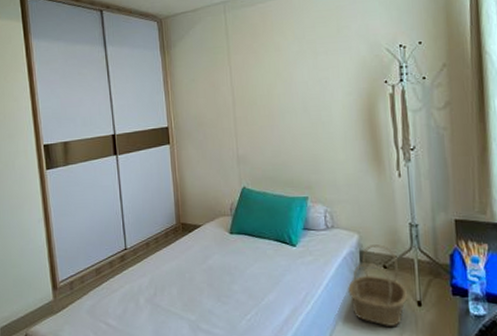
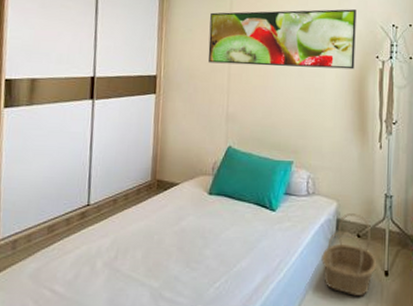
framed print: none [210,35,362,109] -> present [208,9,356,70]

